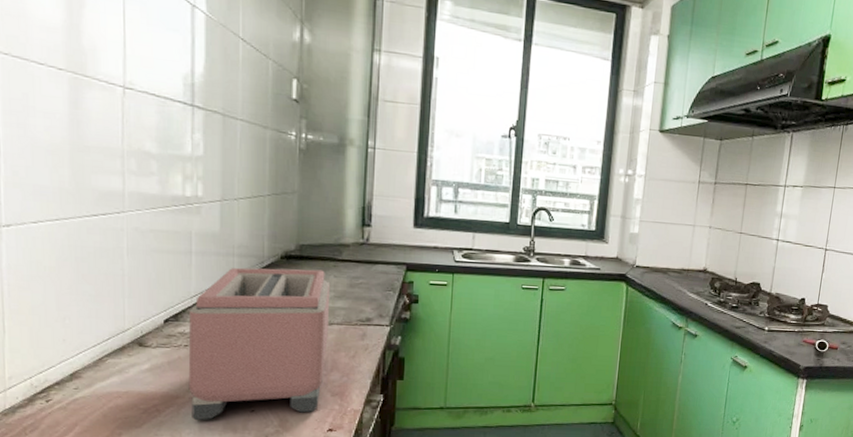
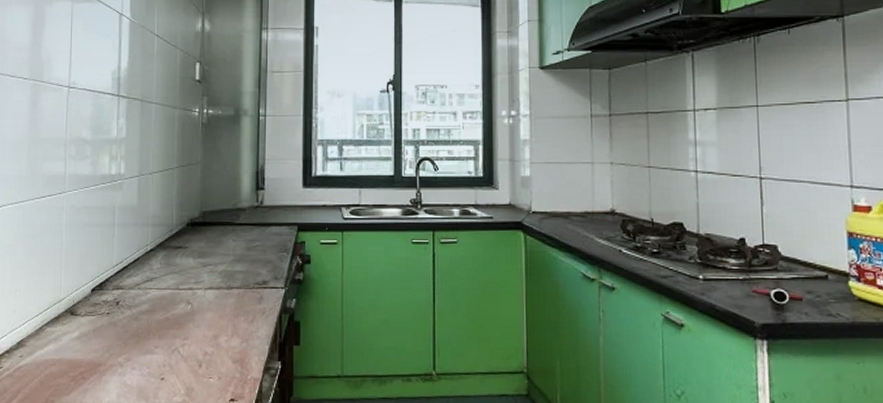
toaster: present [188,267,331,421] -> none [109,234,230,389]

